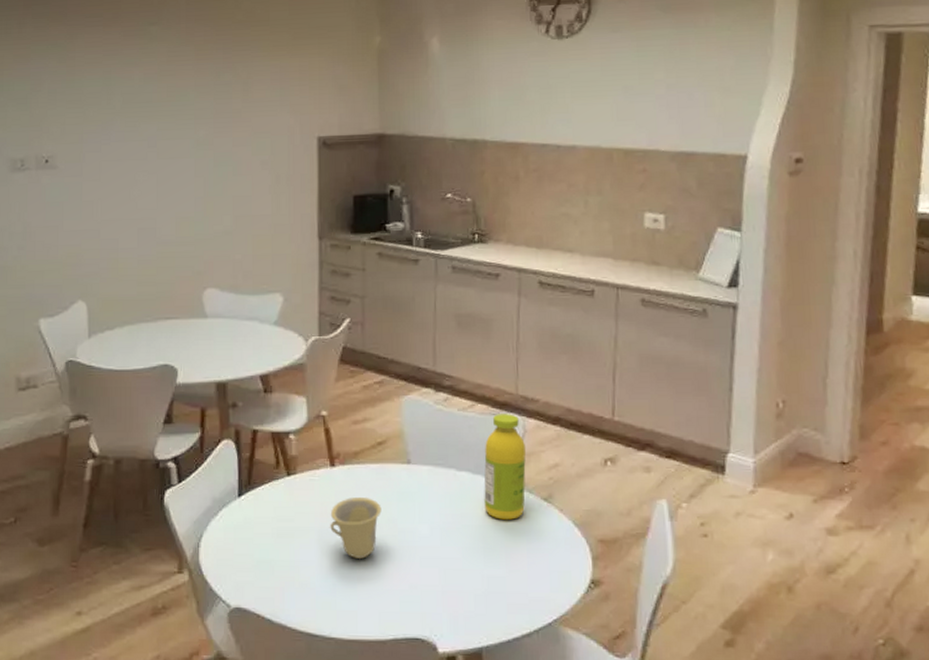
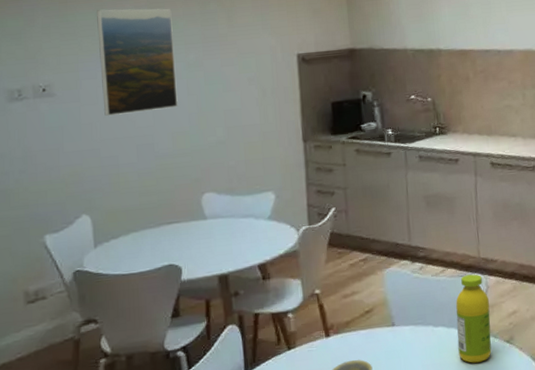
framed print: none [103,75,184,194] -> present [96,8,178,116]

